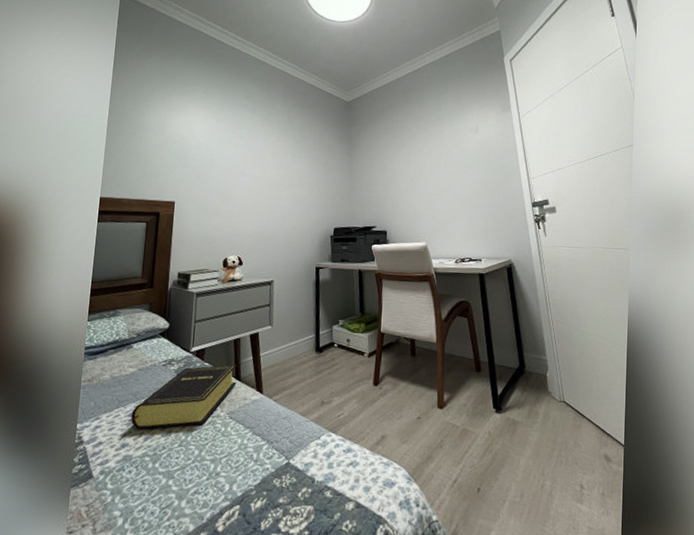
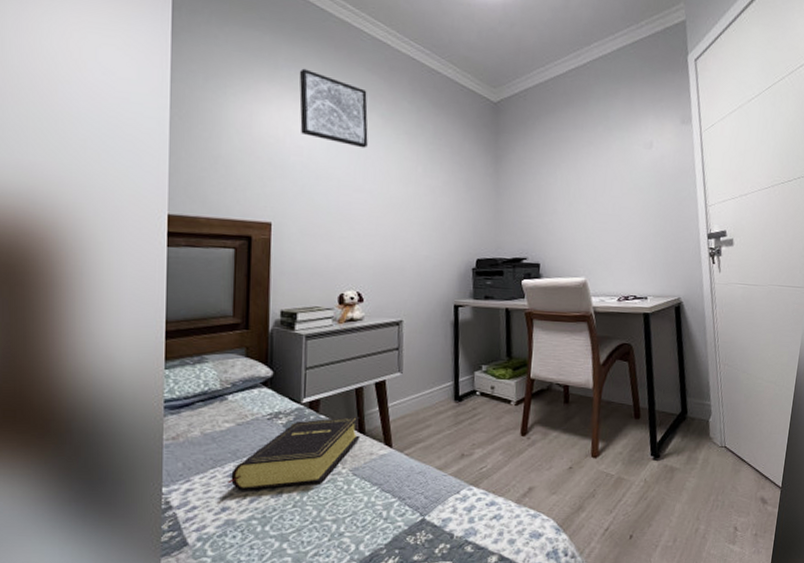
wall art: none [200,84,250,142] -> present [299,68,368,148]

